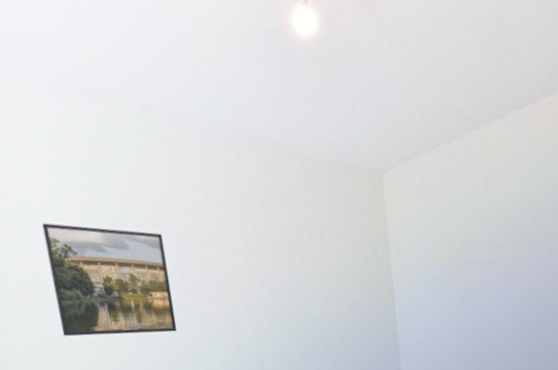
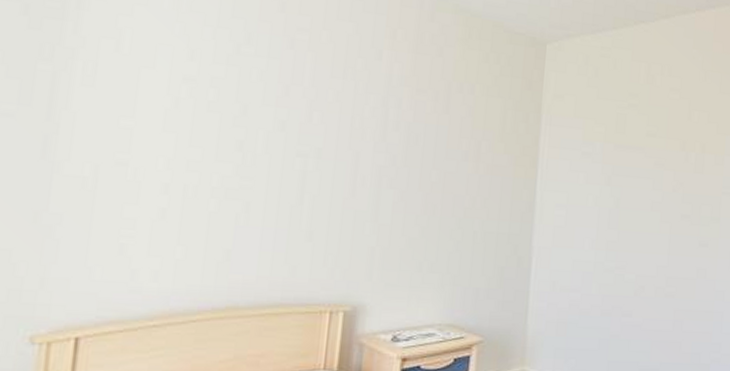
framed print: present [42,223,177,337] -> none [144,21,297,162]

